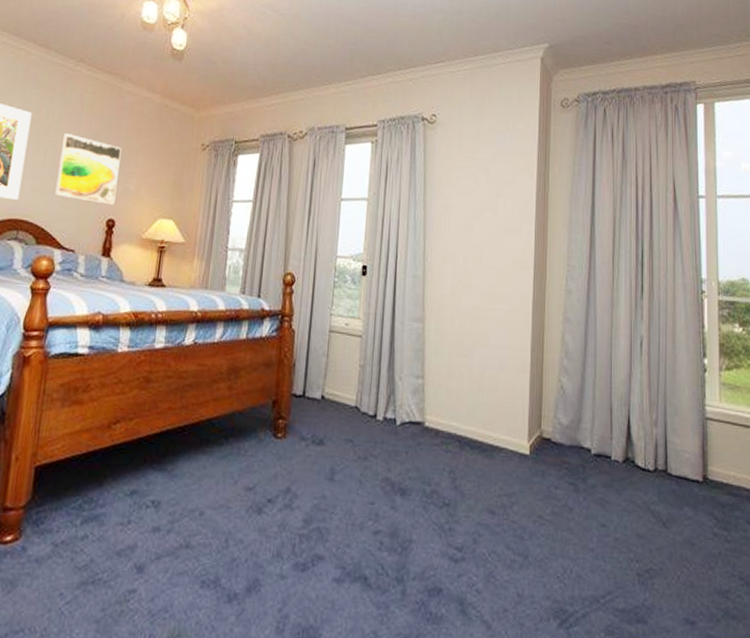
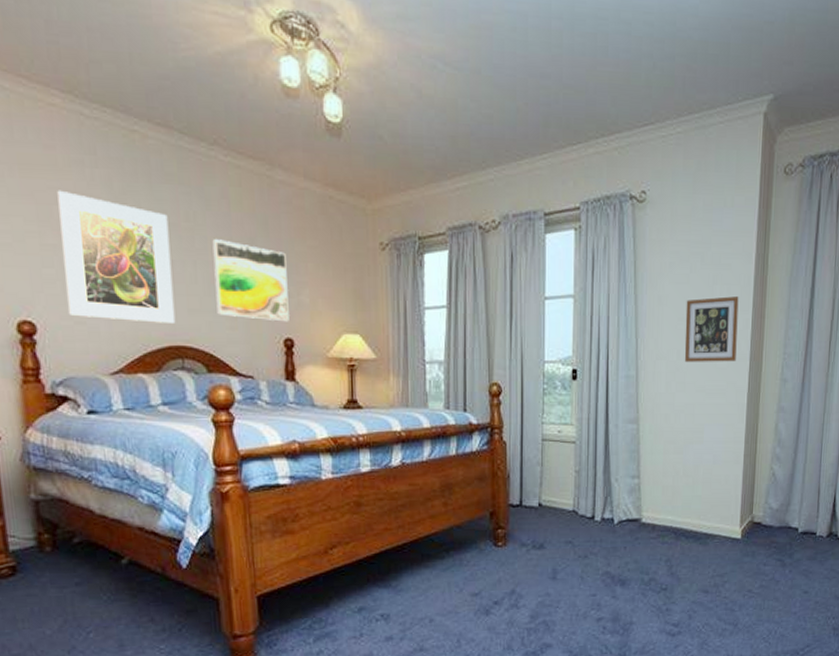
picture frame: none [470,209,522,270] -> present [684,296,739,362]

